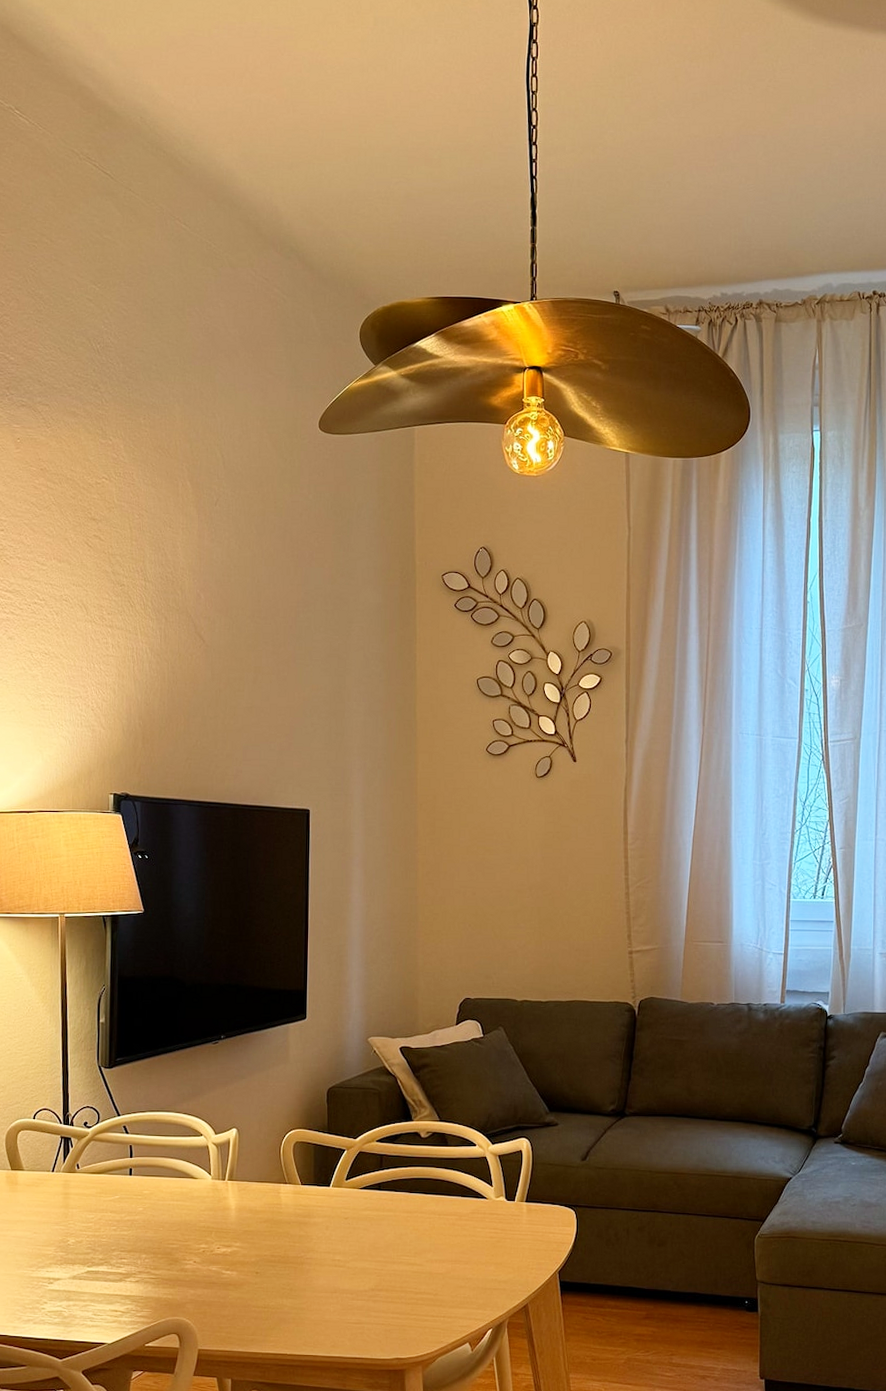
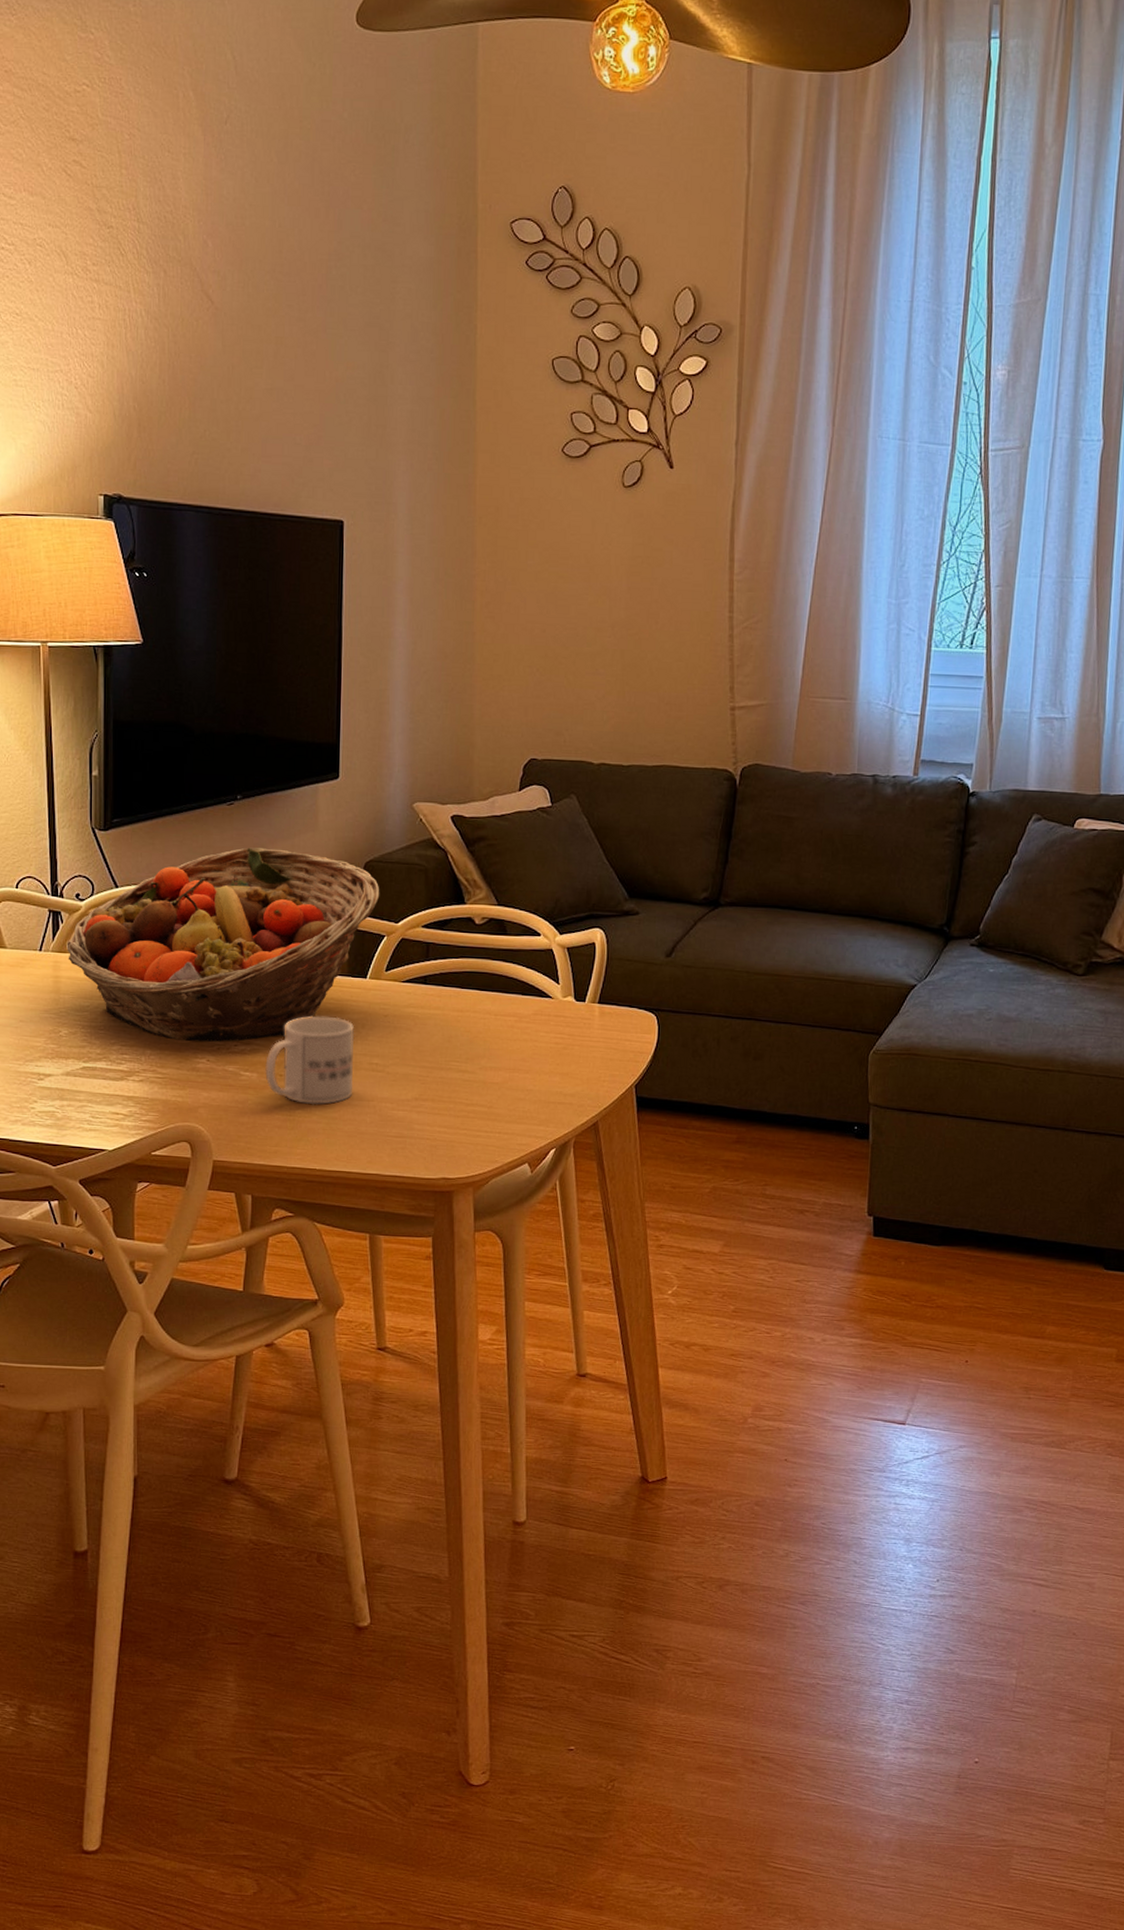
fruit basket: none [75,1079,341,1246] -> present [67,847,380,1042]
mug: none [243,1220,320,1298] -> present [265,1016,355,1105]

